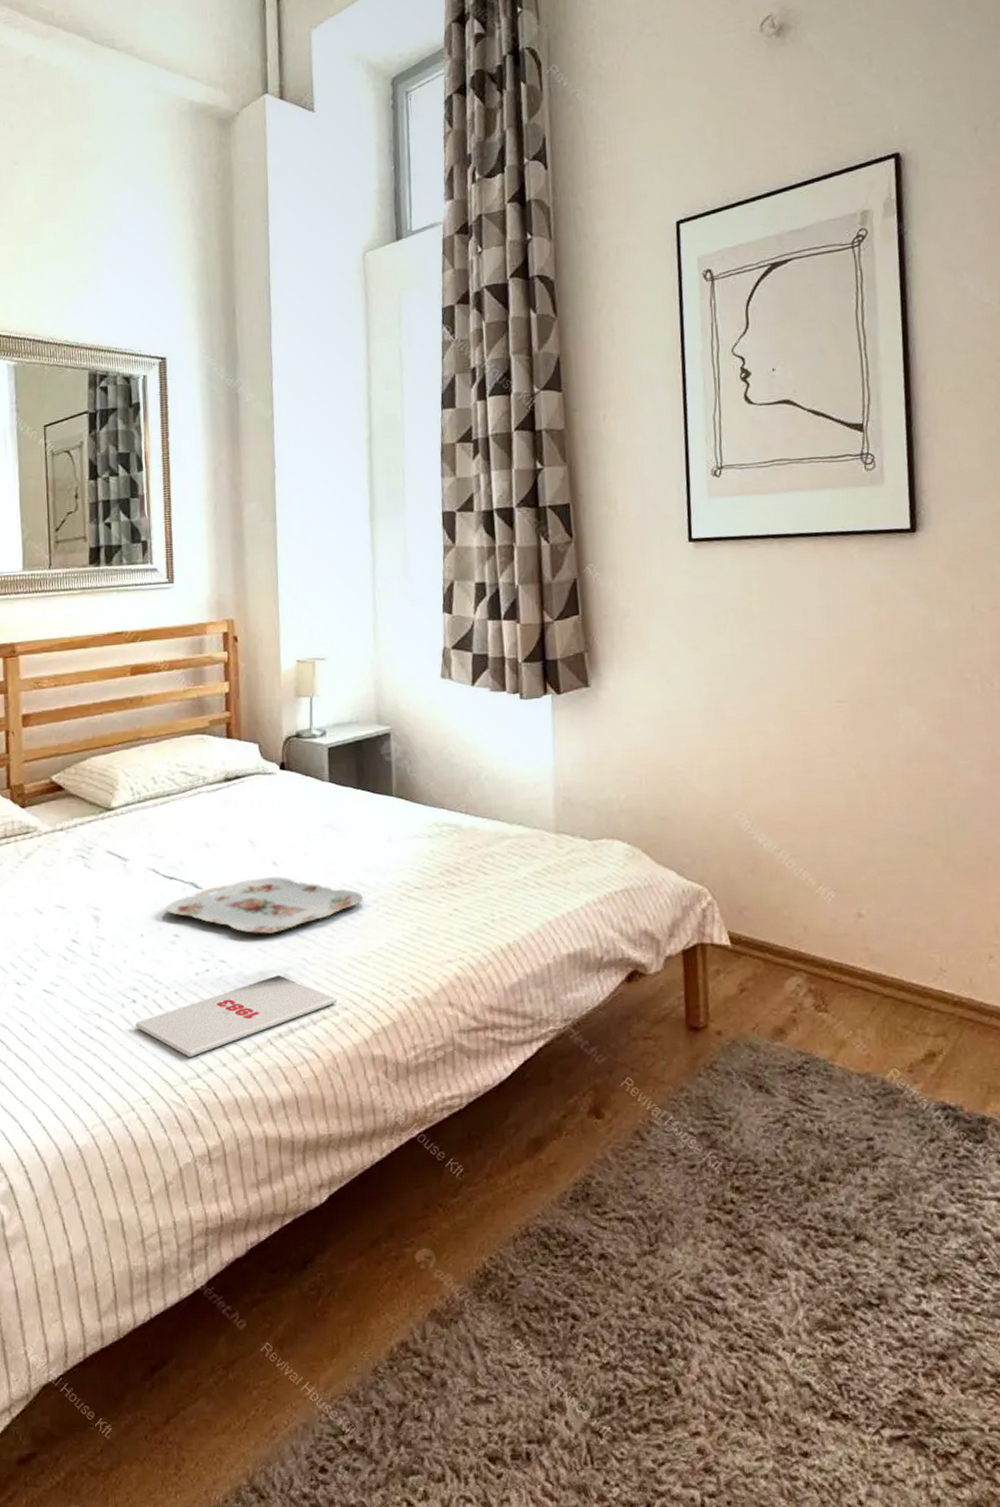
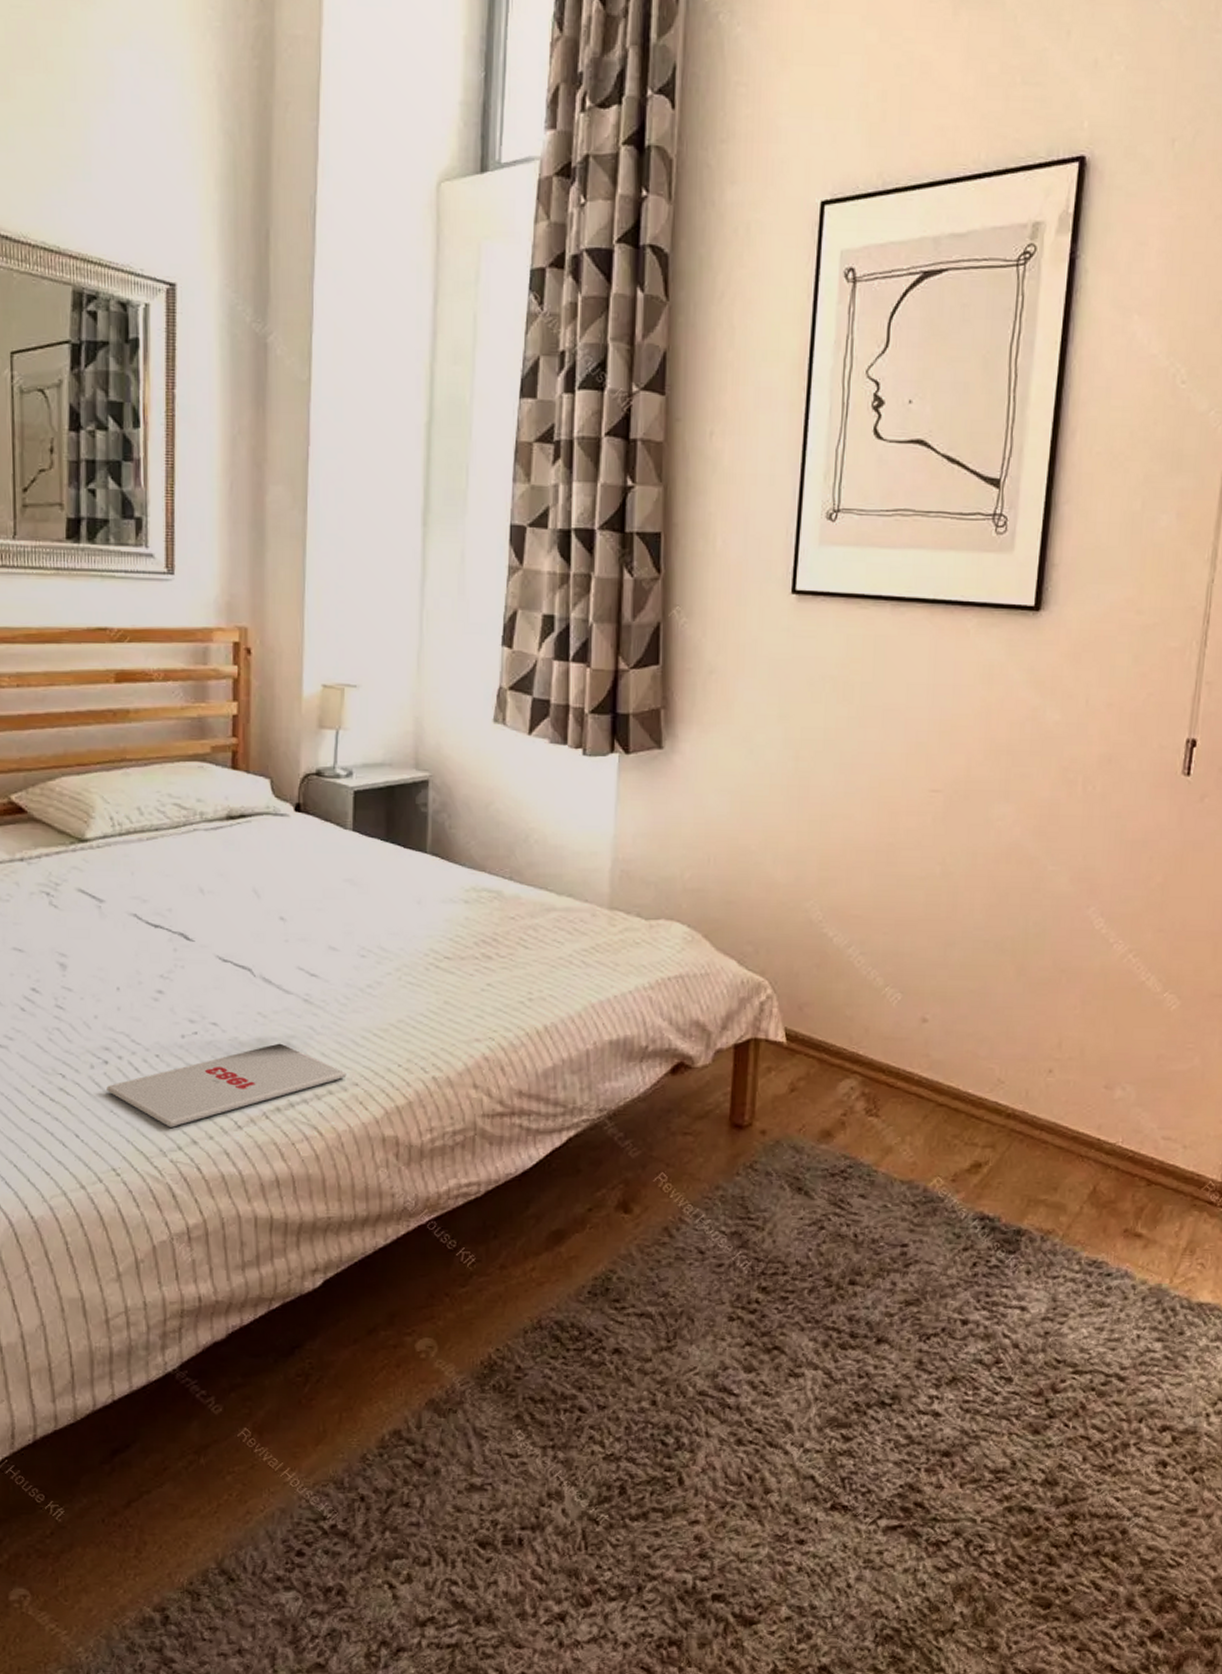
serving tray: present [164,876,364,934] -> none [146,933,385,997]

